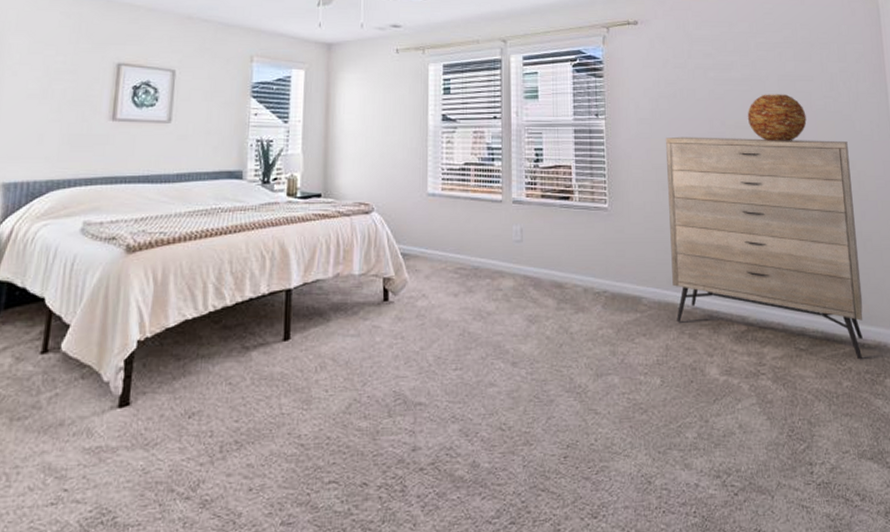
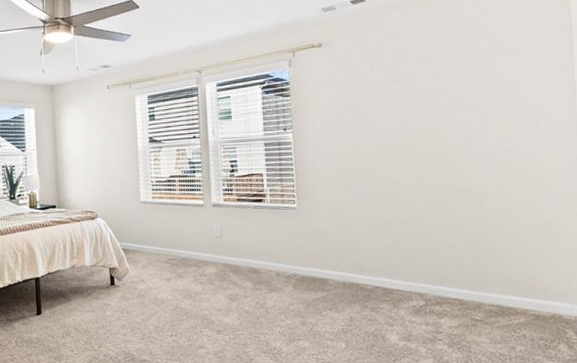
dresser: present [666,136,863,360] -> none [349,138,540,329]
vase: present [747,94,807,142] -> none [428,99,489,143]

